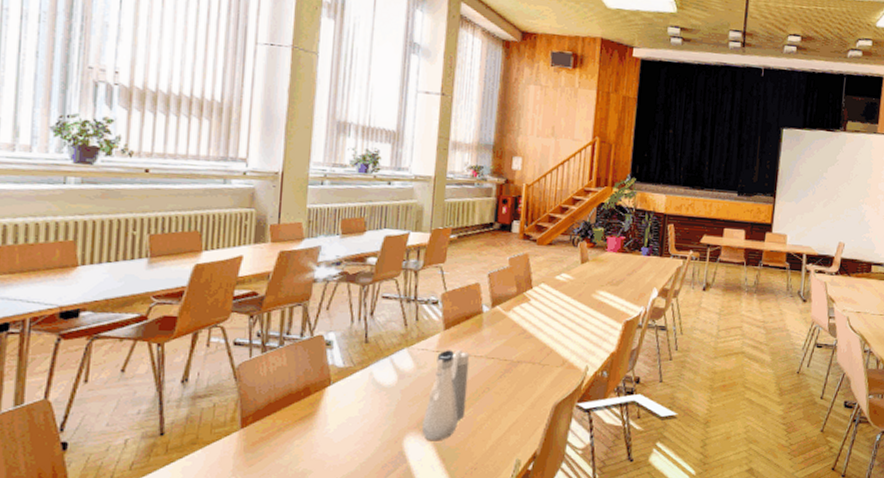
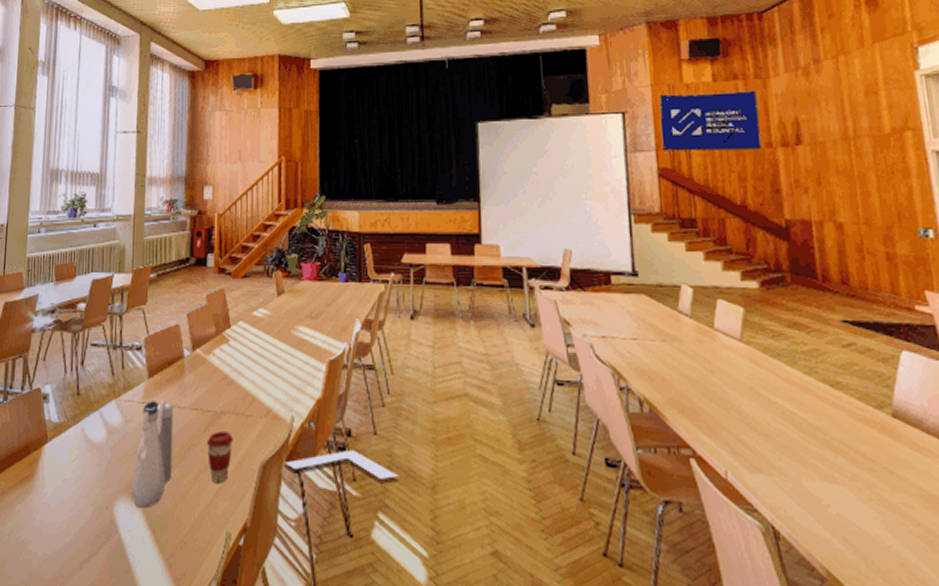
coffee cup: none [501,377,529,421] -> present [206,431,234,484]

